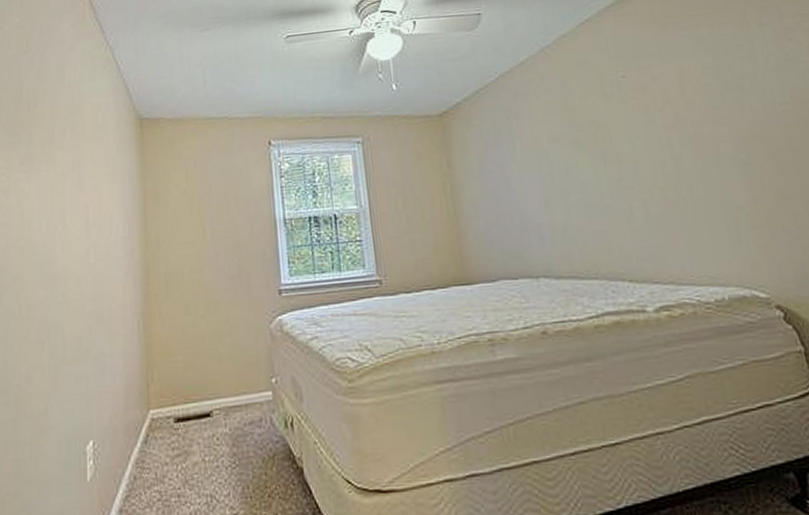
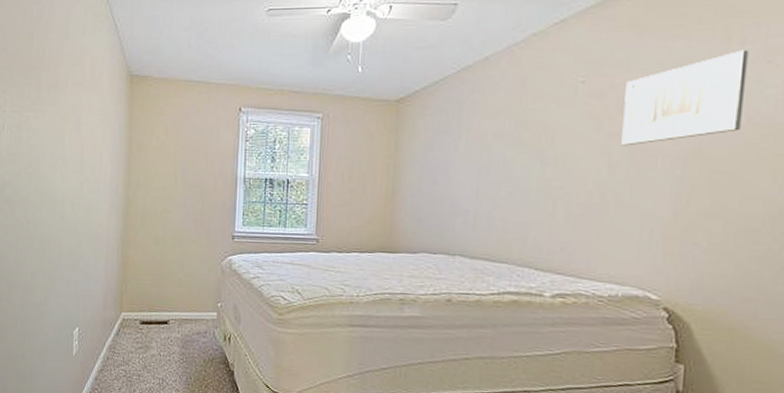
wall art: none [665,31,787,136] -> present [621,49,749,146]

